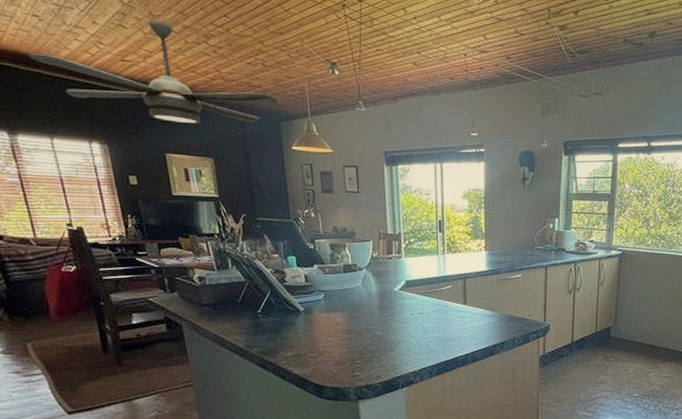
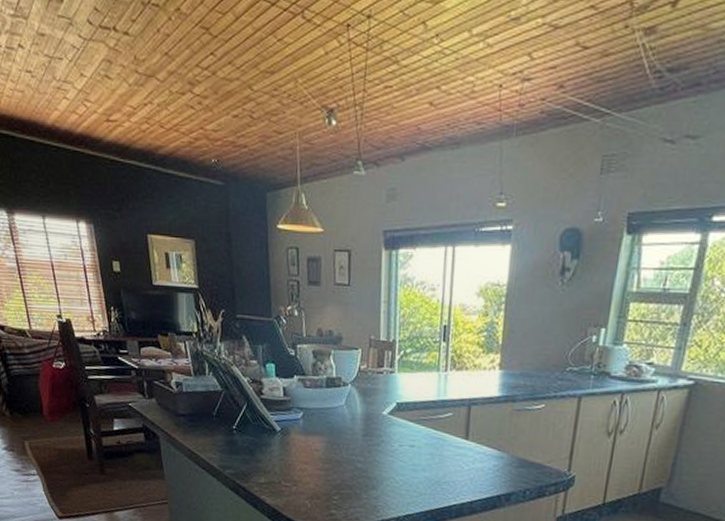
ceiling fan: present [28,19,277,124] -> none [23,66,264,198]

